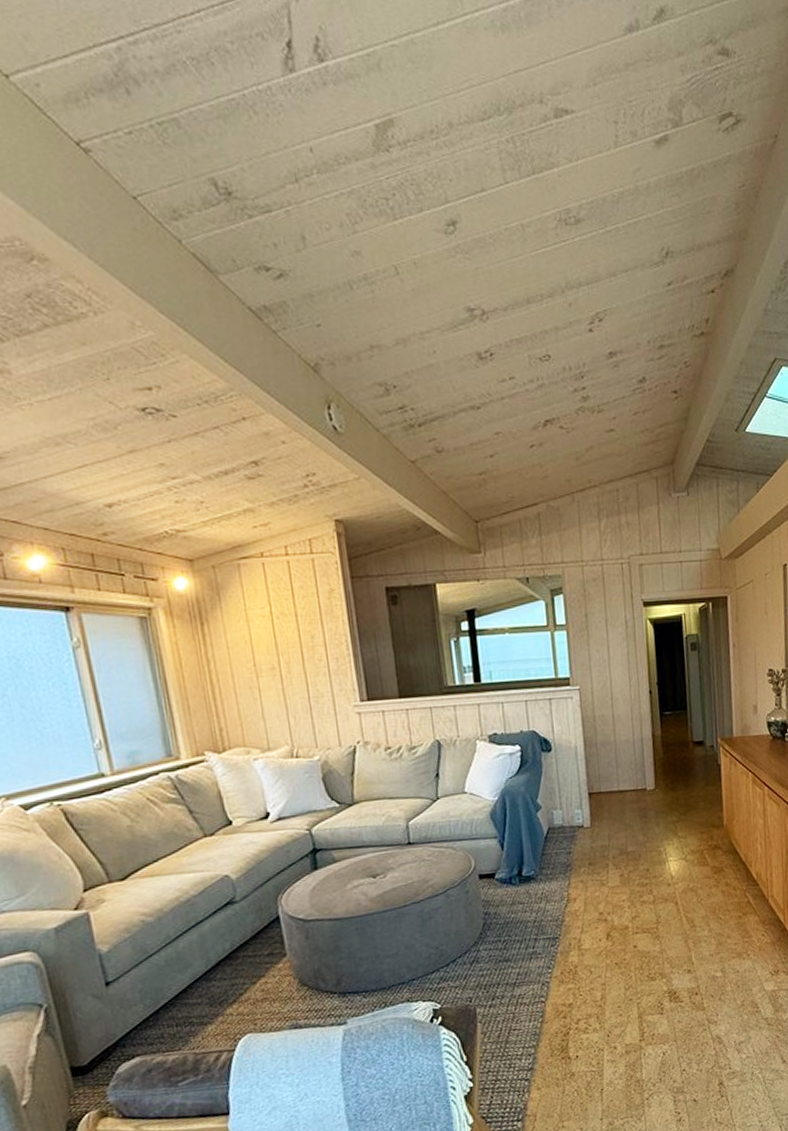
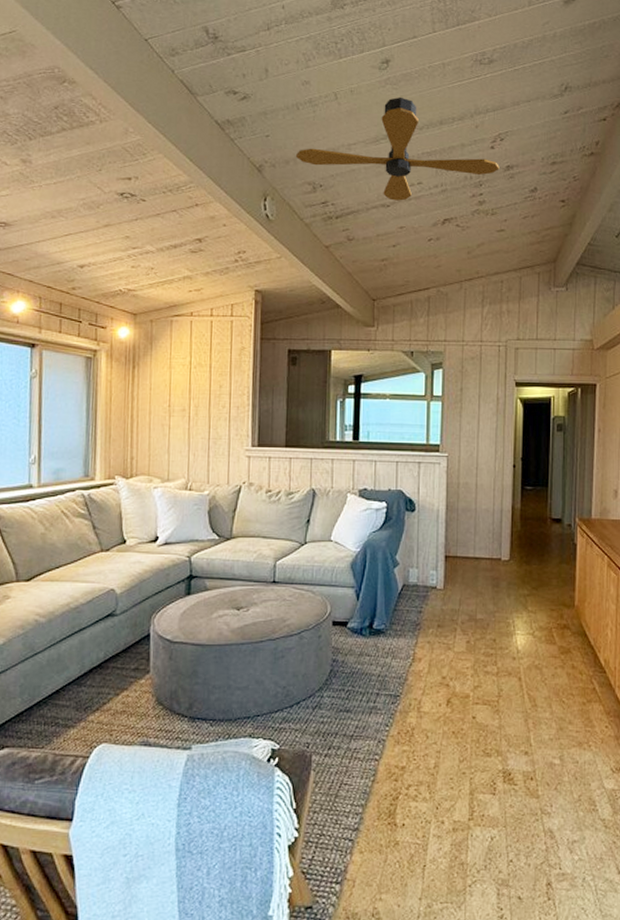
ceiling fan: none [357,269,602,401] -> present [295,97,499,201]

